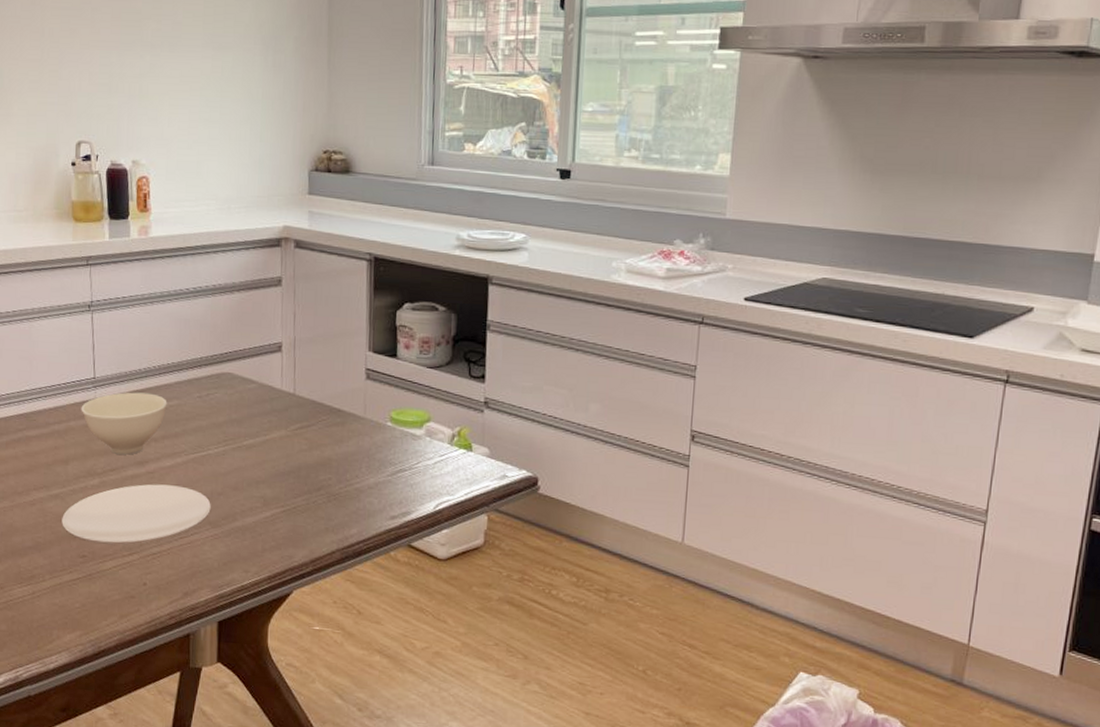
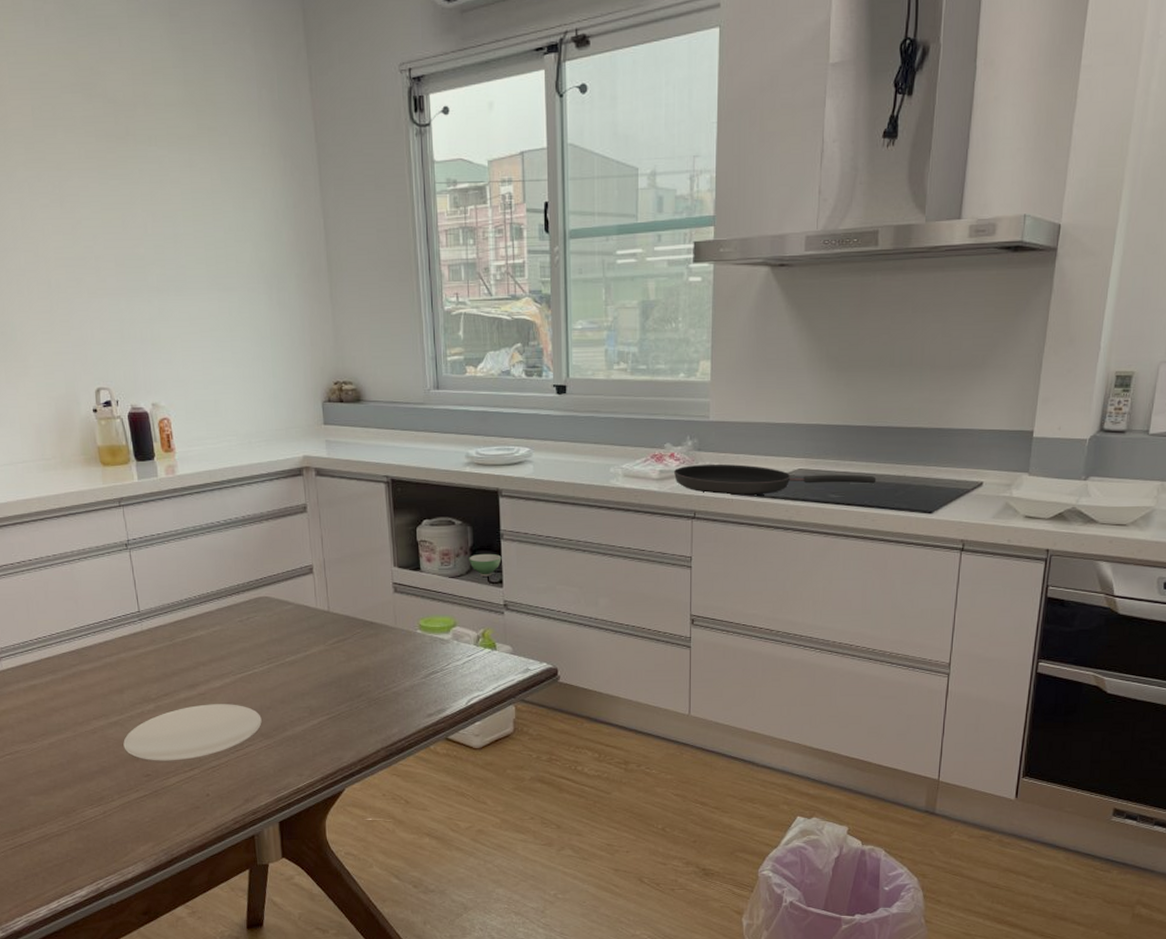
bowl: present [81,392,167,455] -> none [129,621,211,680]
bowl: none [450,344,486,370] -> present [469,553,502,577]
frying pan: none [682,265,911,303] -> present [673,463,877,495]

